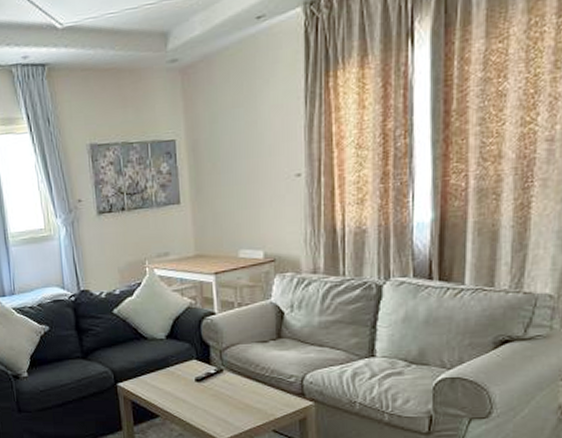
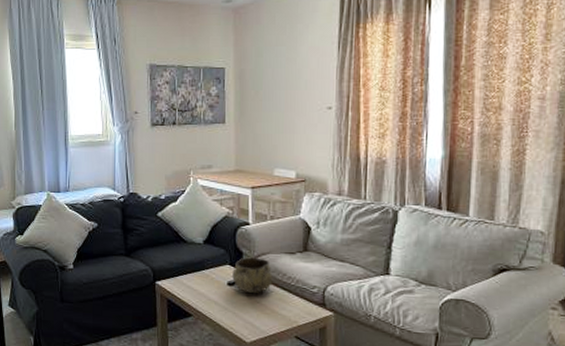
decorative bowl: none [200,349,245,389] -> present [232,257,273,294]

